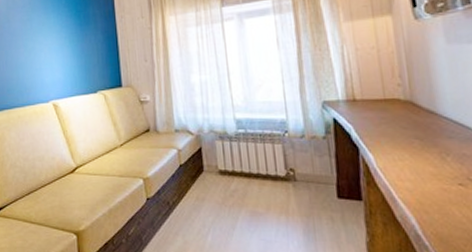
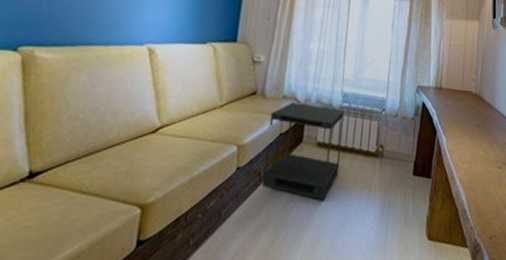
side table: none [166,134,249,227] -> present [262,102,344,201]

